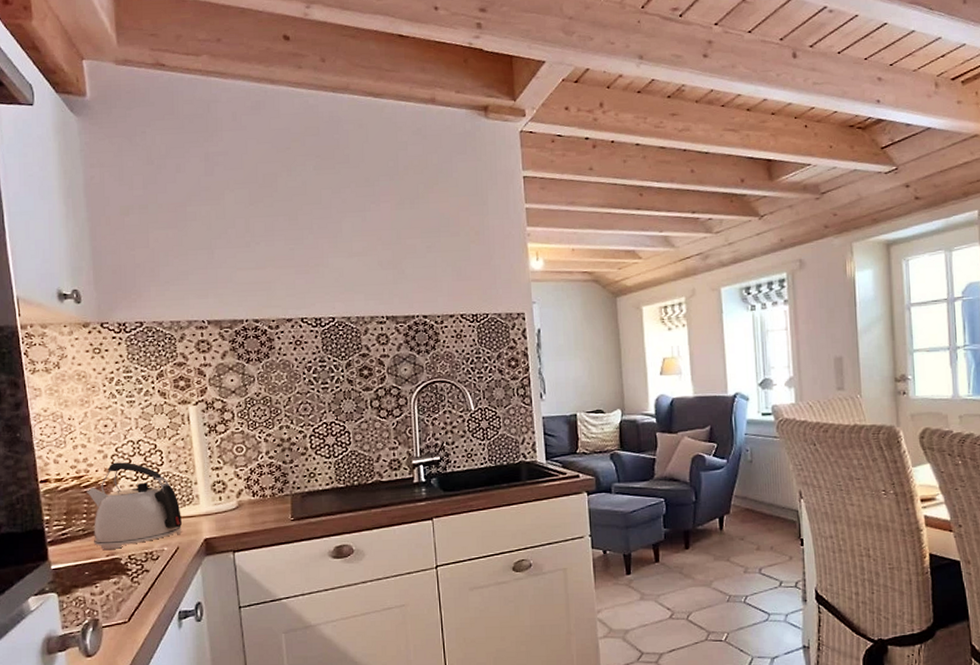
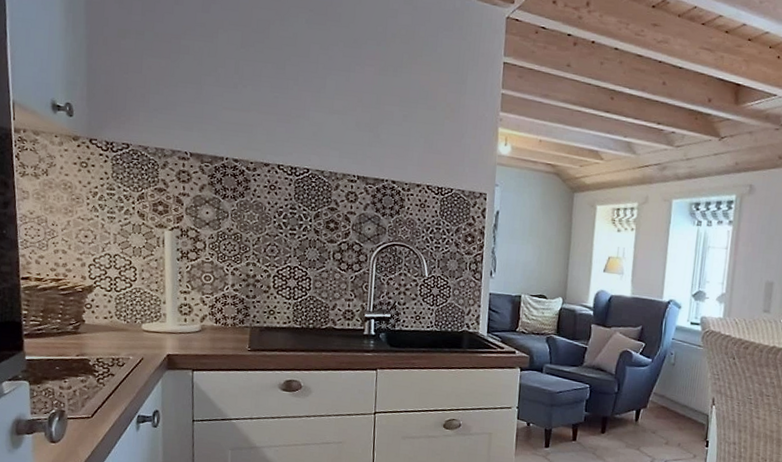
kettle: present [87,462,182,549] -> none [63,271,148,351]

